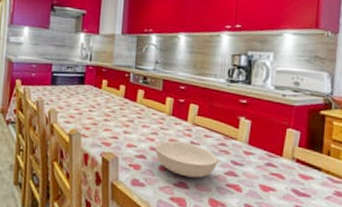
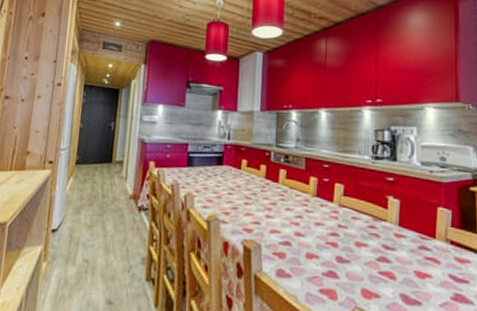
serving bowl: present [155,141,218,178] -> none [300,225,368,266]

